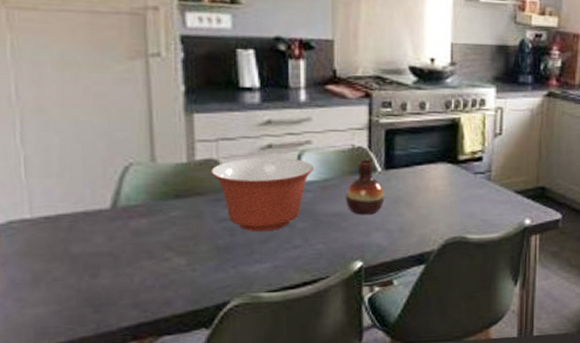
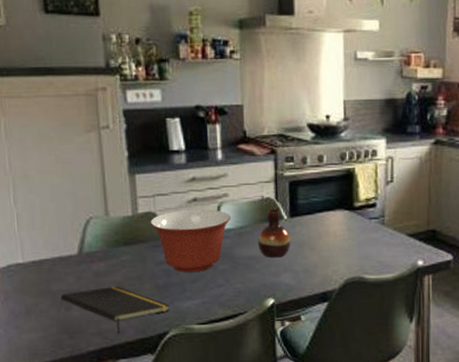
notepad: none [84,247,233,306] -> present [60,286,170,334]

